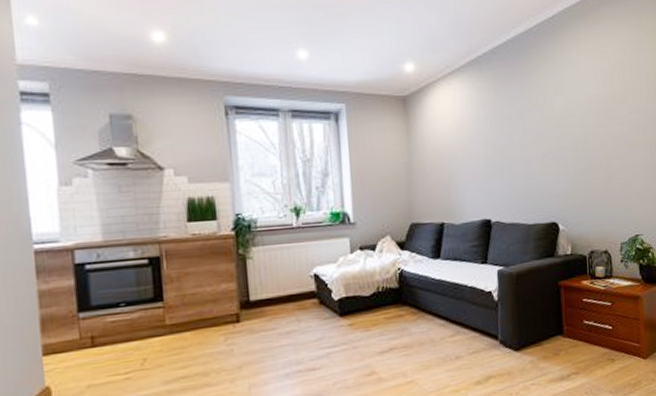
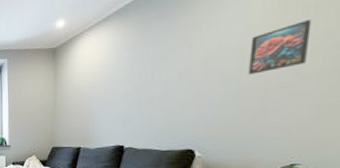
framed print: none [590,95,633,144] -> present [248,20,312,75]

